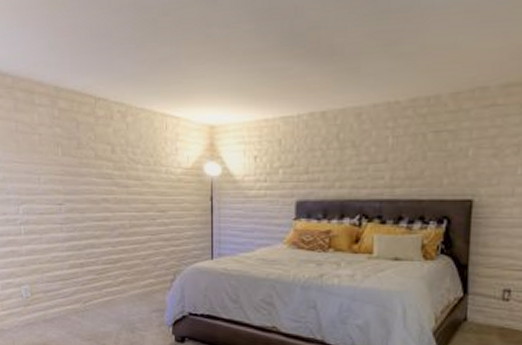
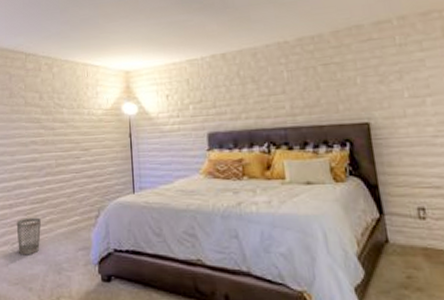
wastebasket: none [88,277,114,314] -> present [16,217,41,255]

